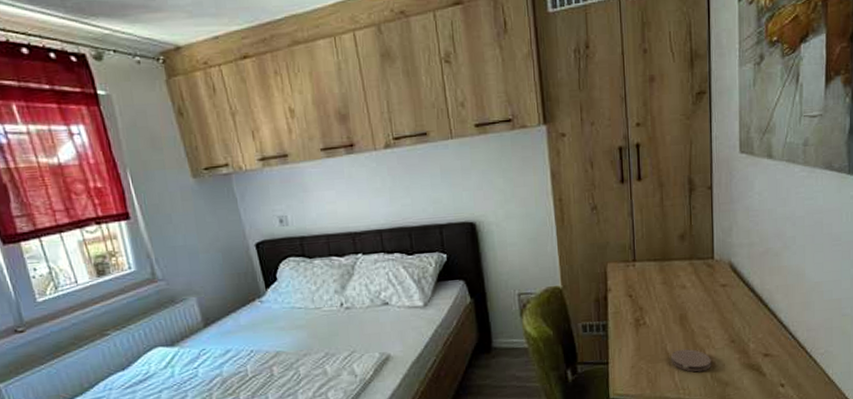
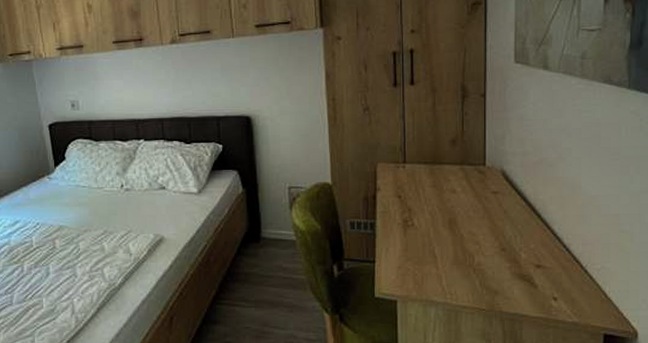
coaster: present [671,349,711,372] -> none [439,253,480,278]

